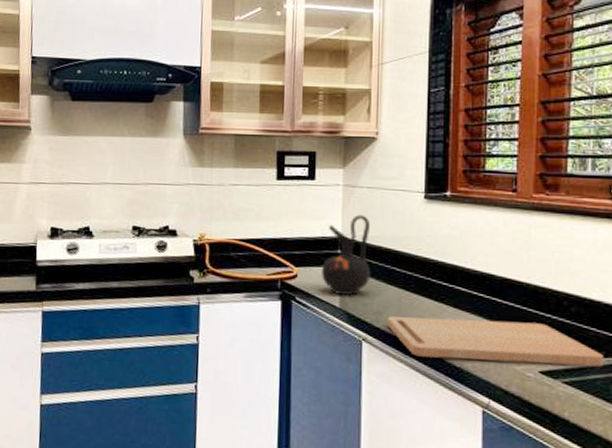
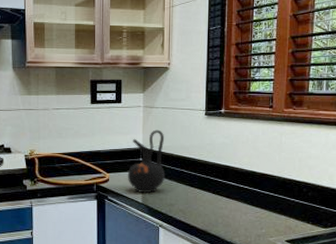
cutting board: present [386,316,605,367] -> none [177,205,330,236]

